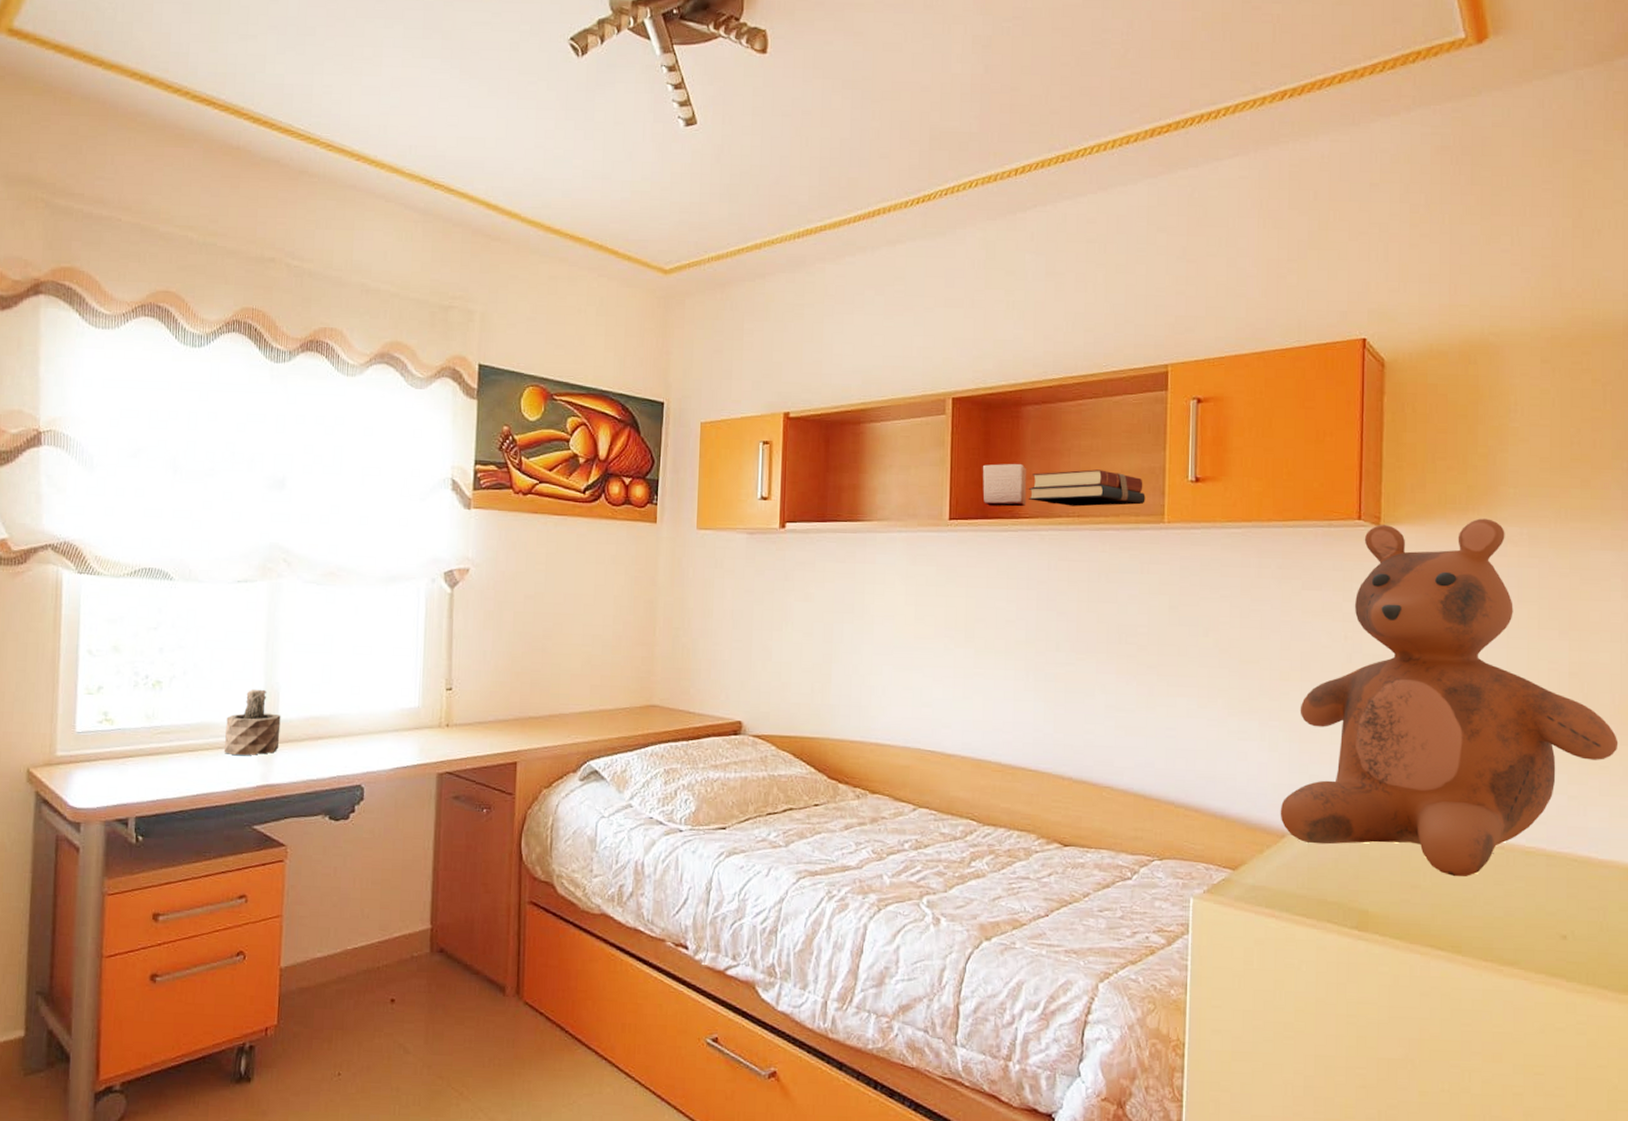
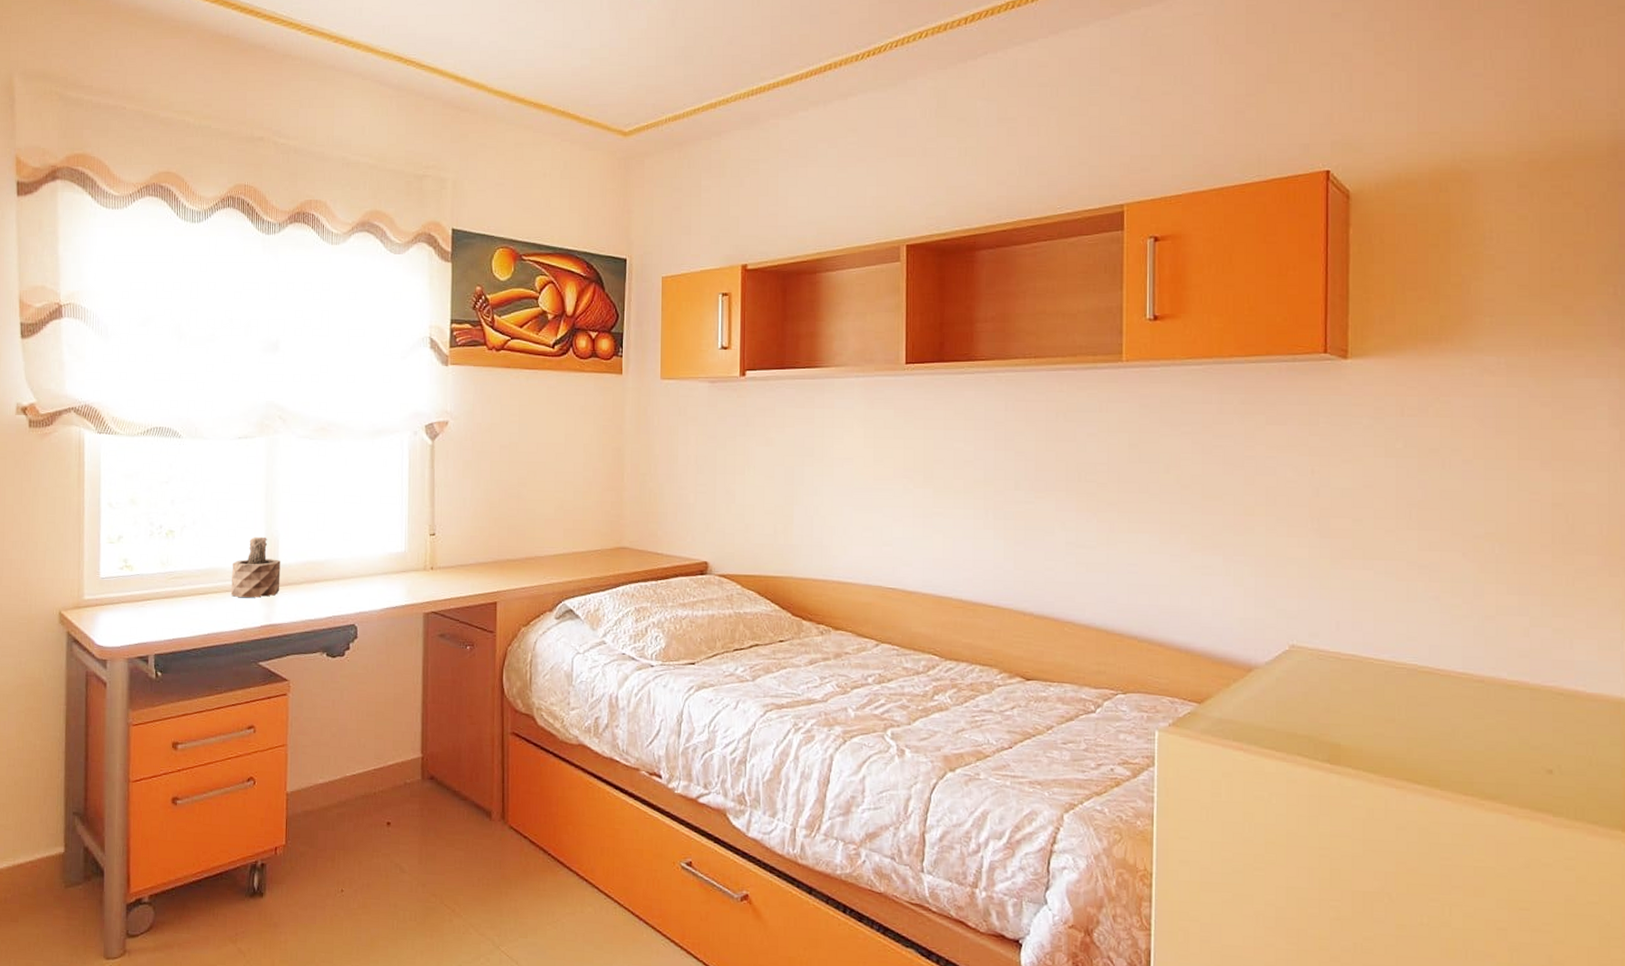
decorative box: present [982,464,1027,507] -> none [937,308,983,350]
books: present [1028,469,1146,507] -> none [984,311,1103,348]
teddy bear: present [1280,518,1619,876] -> none [1246,349,1607,710]

